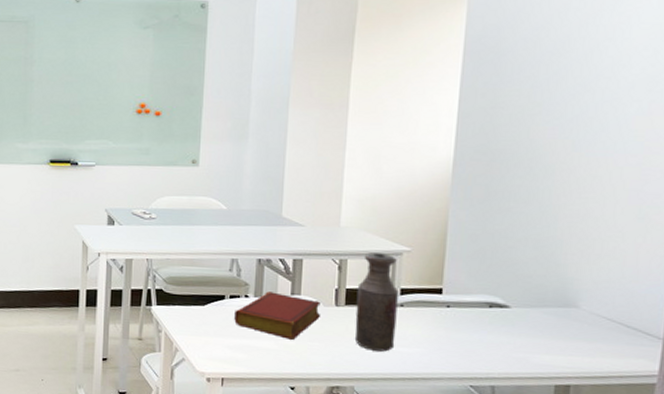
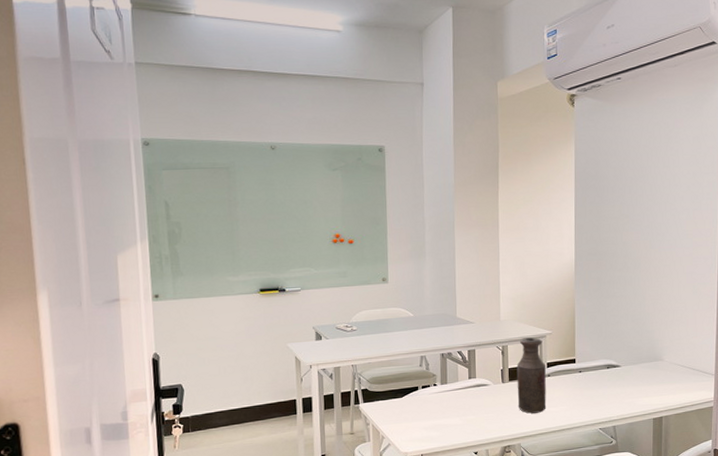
book: present [234,291,321,340] -> none [427,378,491,415]

